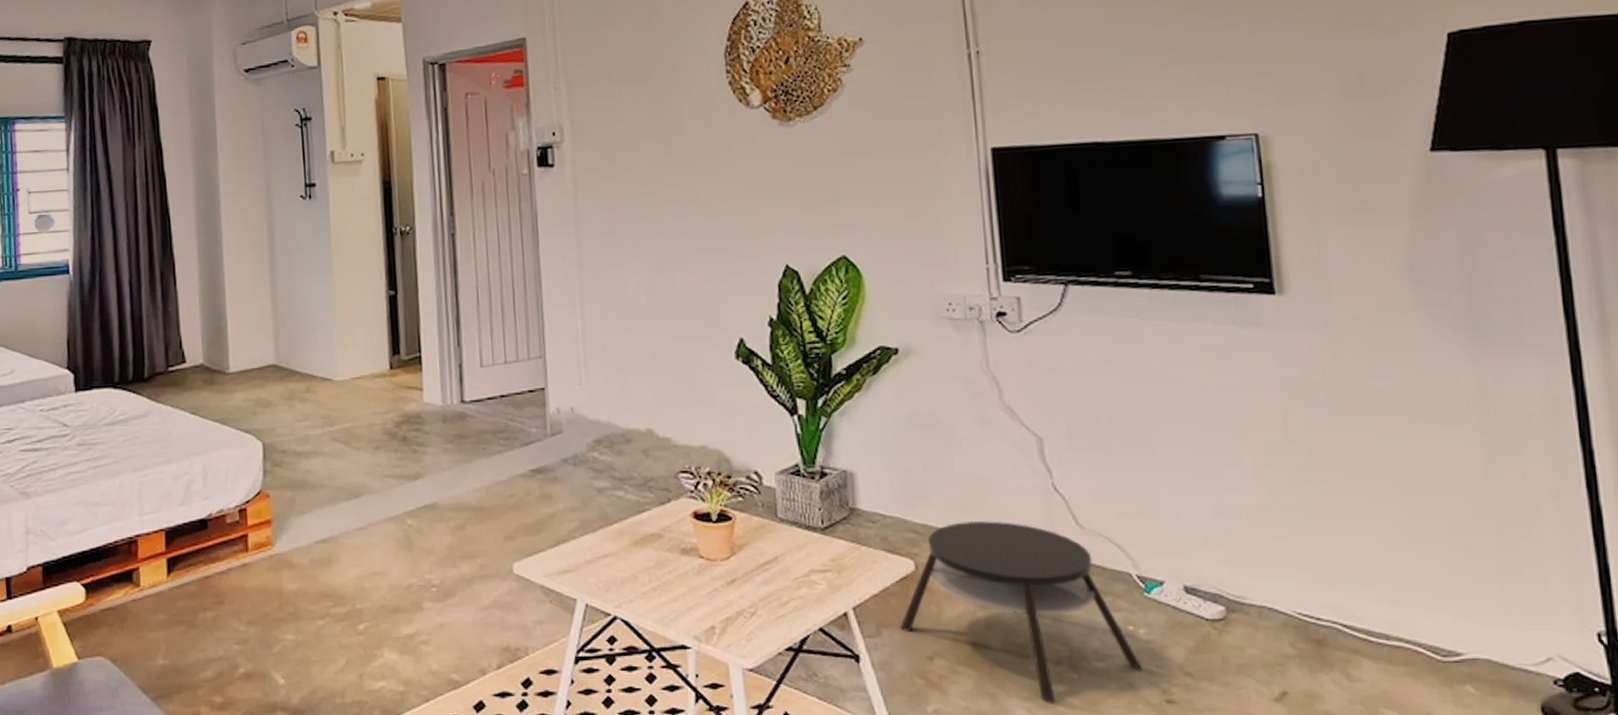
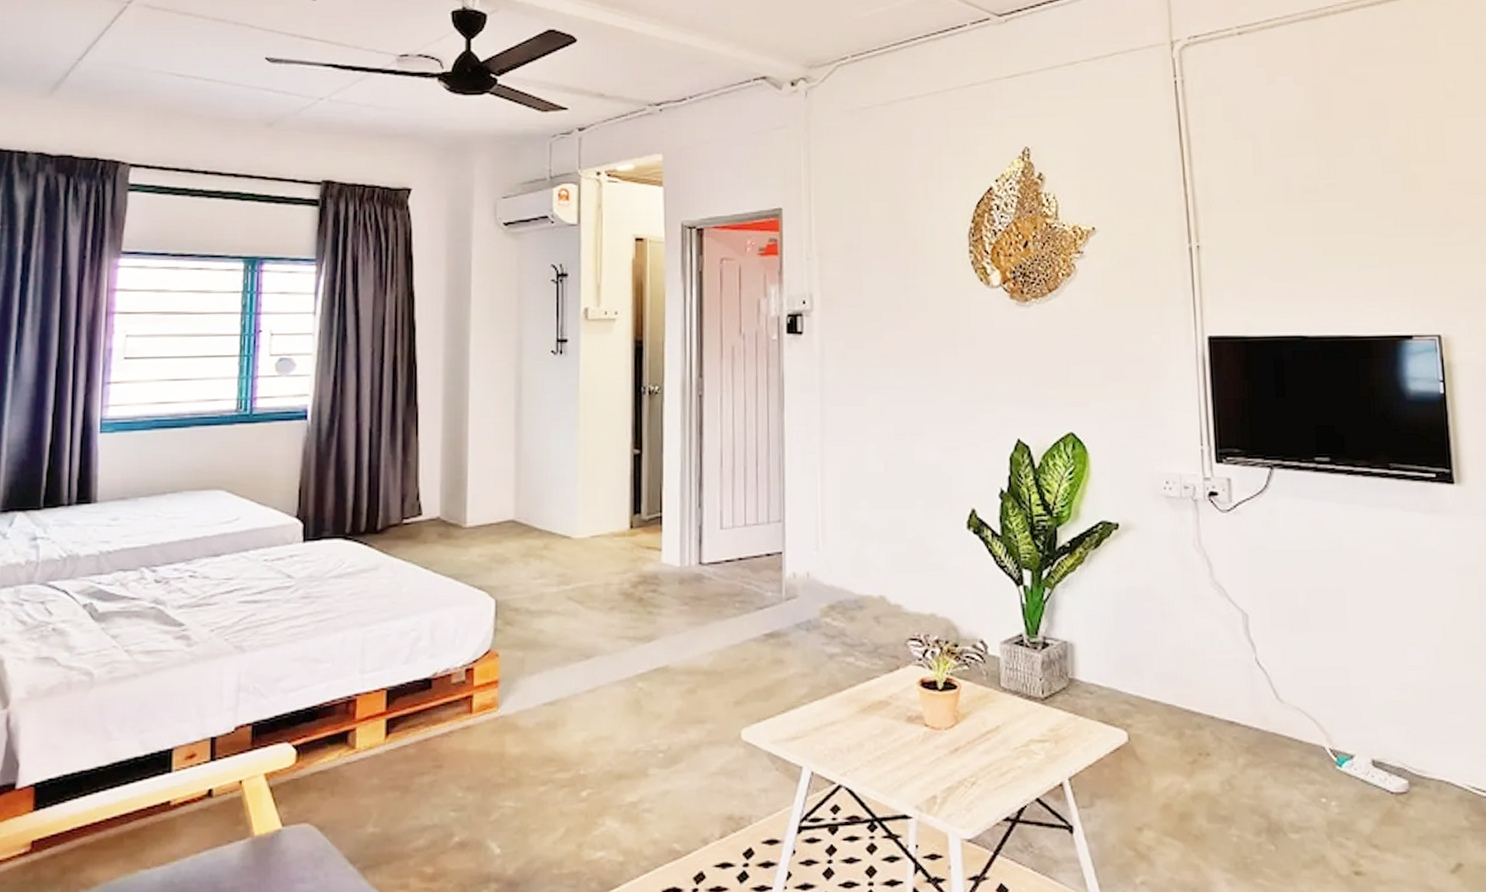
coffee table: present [899,520,1143,703] -> none [1112,693,1334,875]

